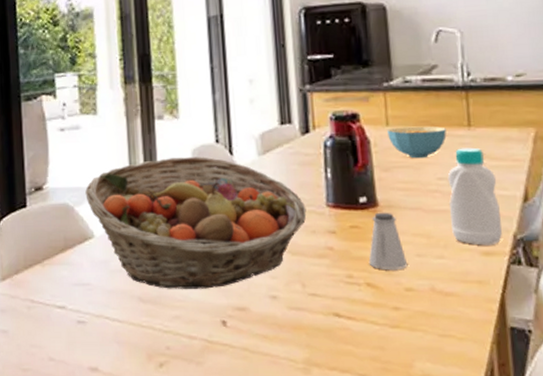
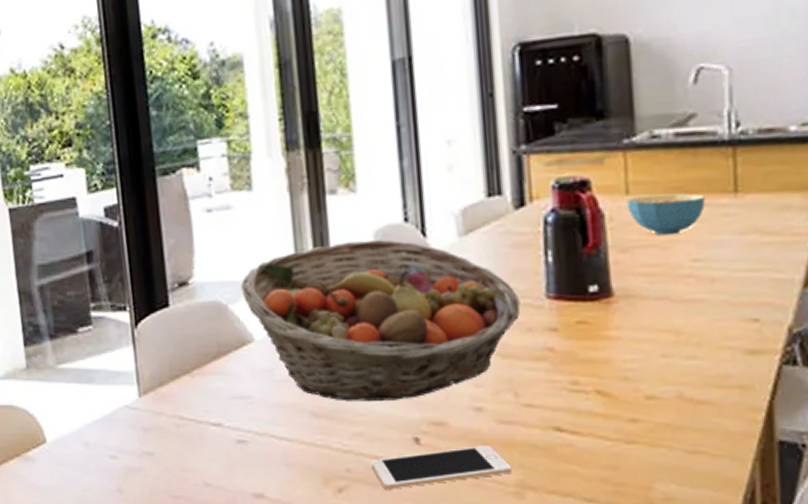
cell phone: none [186,328,301,365] -> present [370,446,513,489]
saltshaker: present [368,212,408,269] -> none [599,303,650,374]
bottle: present [447,147,502,246] -> none [704,219,773,342]

